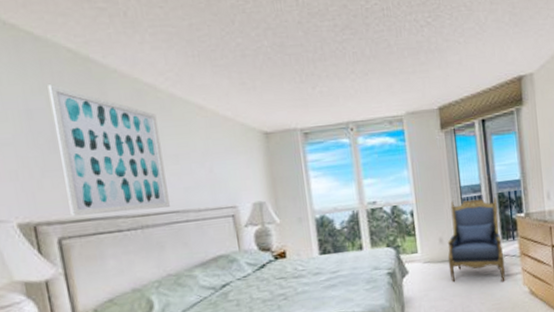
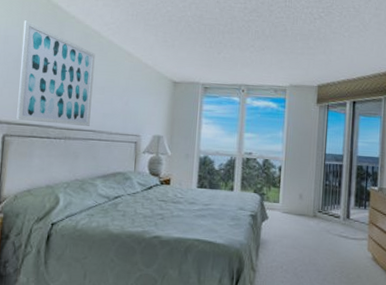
armchair: present [447,197,506,283] -> none [303,165,355,244]

